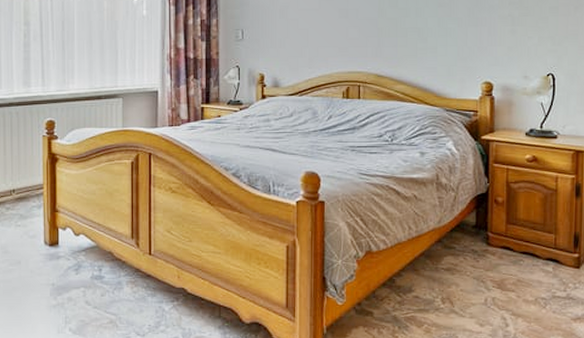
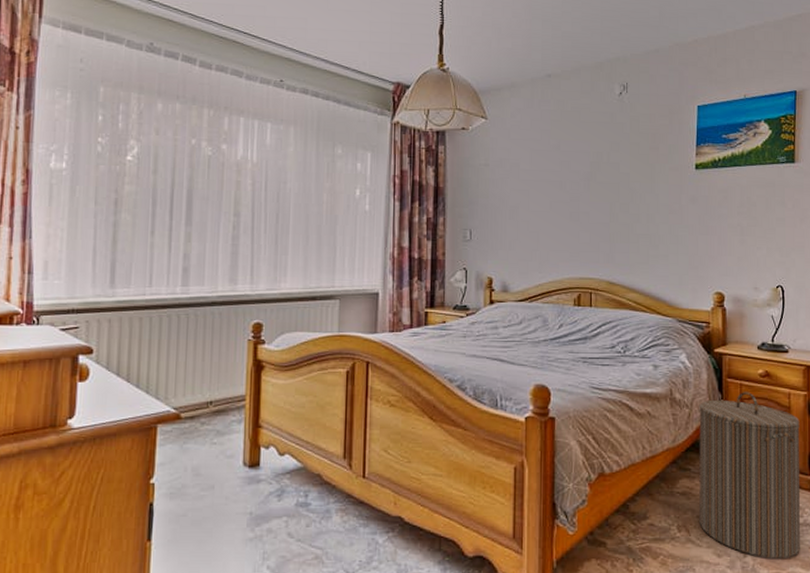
laundry hamper: none [463,176,566,328] -> present [699,392,801,558]

